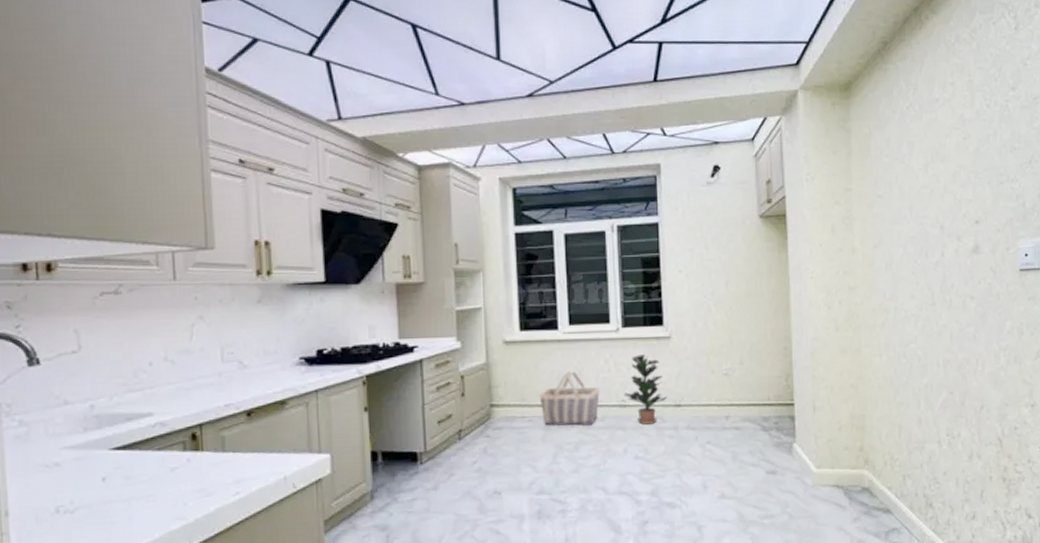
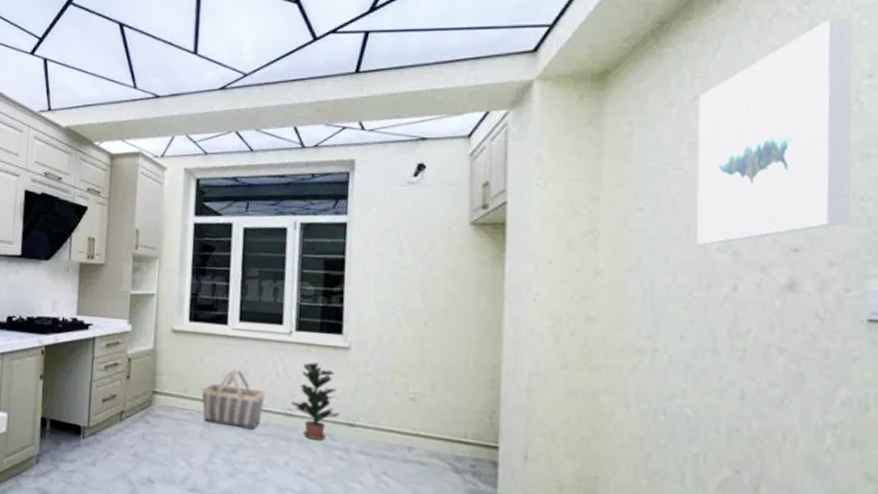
wall art: none [913,44,1007,222] -> present [696,17,853,245]

